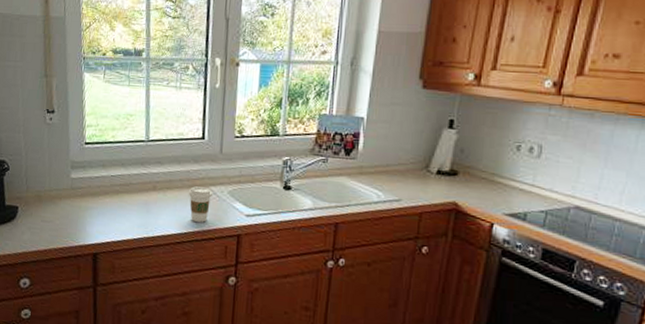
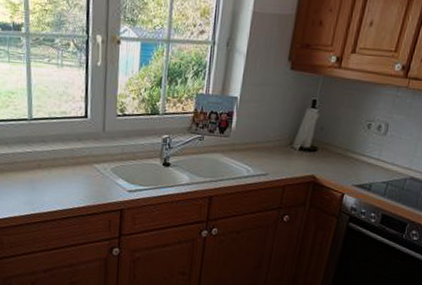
coffee cup: present [188,186,212,222] -> none [72,164,96,198]

